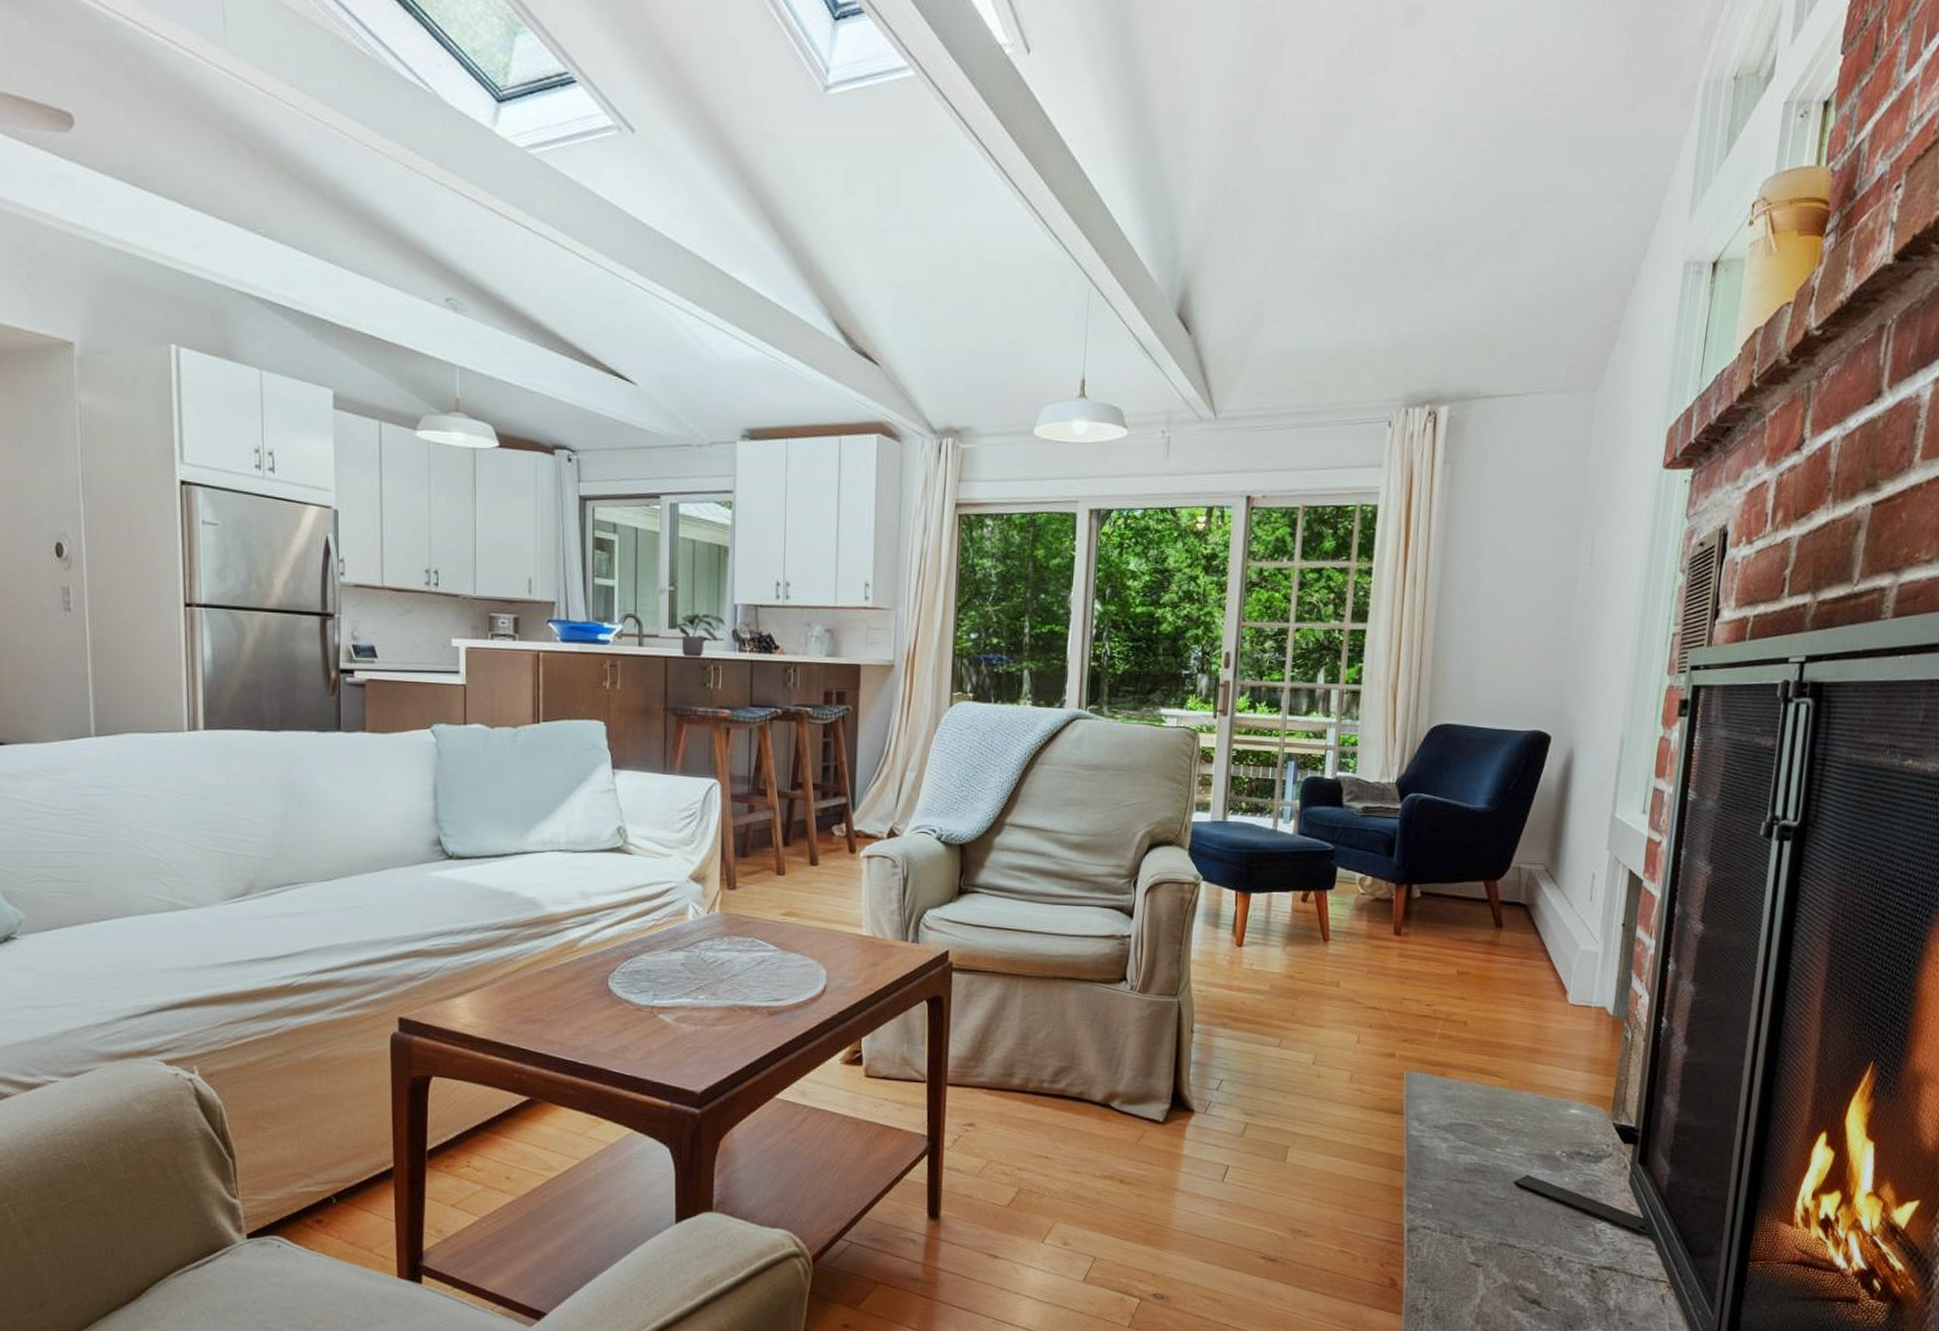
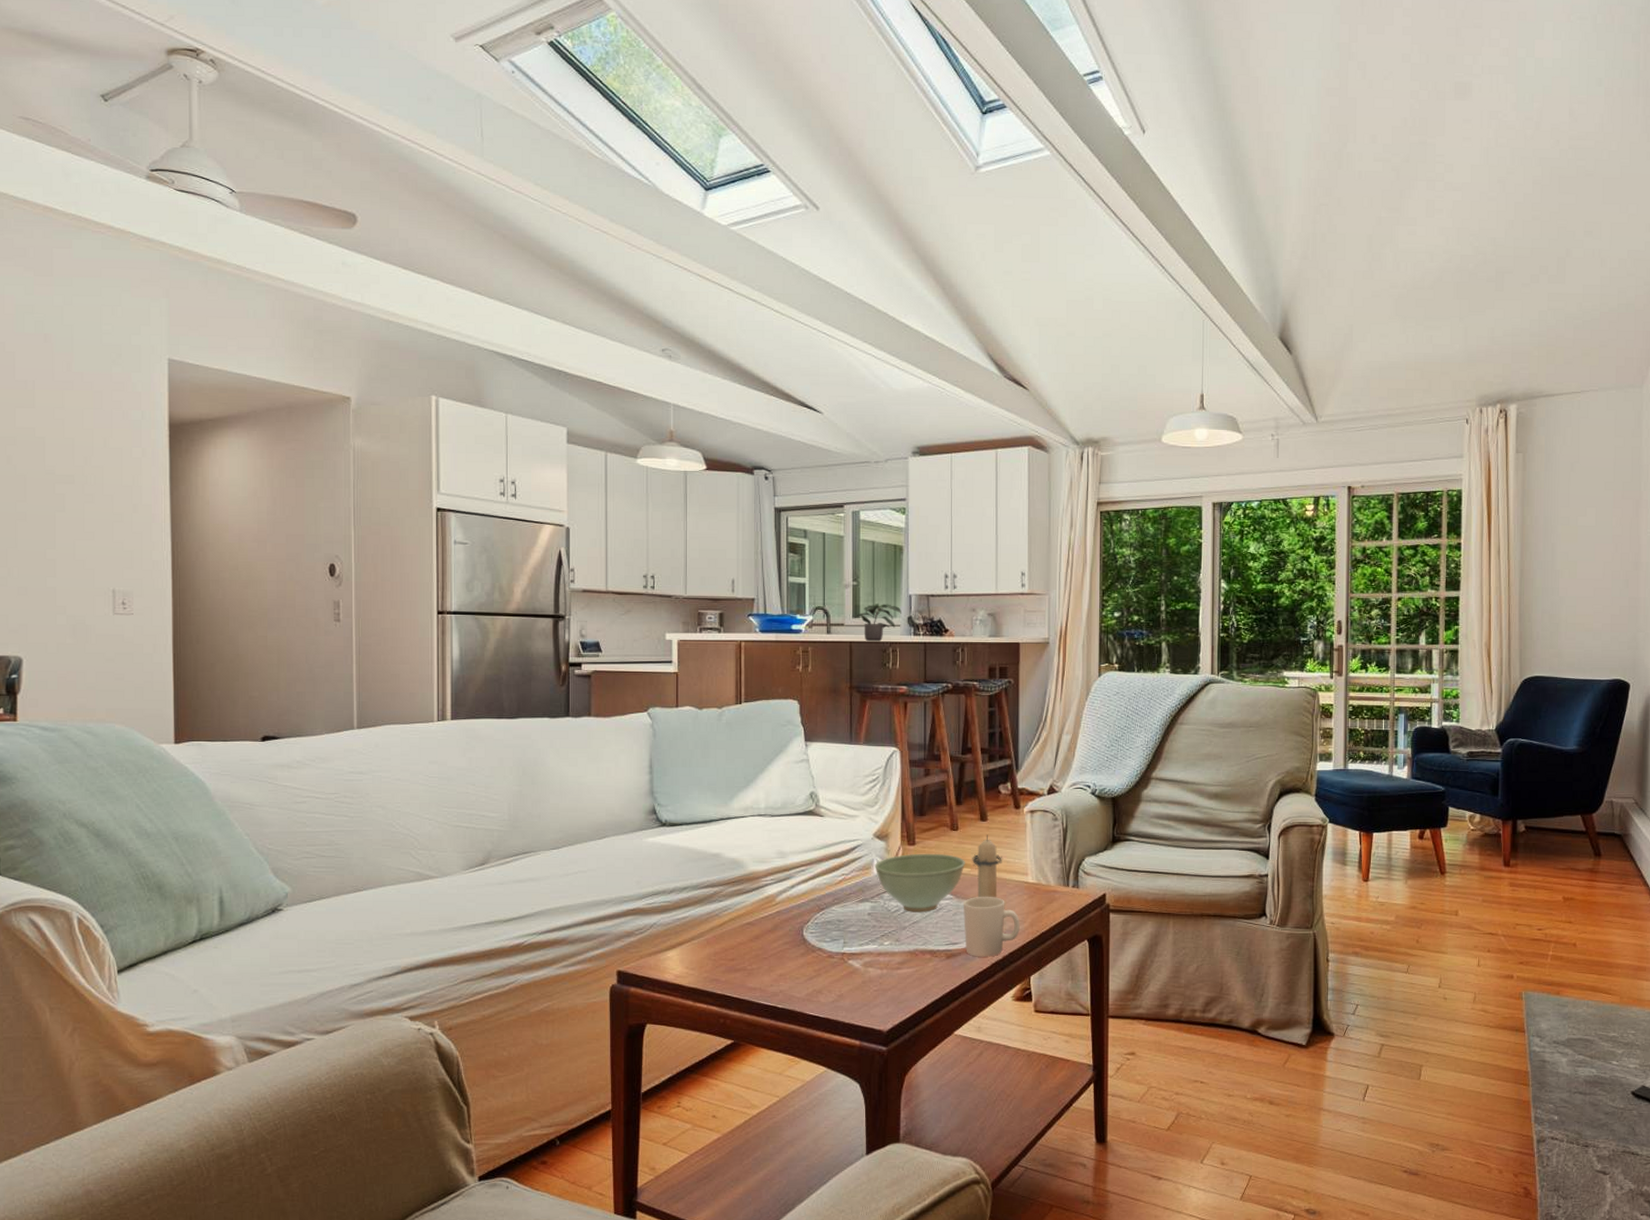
bowl: none [690,899,792,965] -> present [875,853,965,912]
mug: none [788,949,853,1016] -> present [963,897,1021,957]
candle: none [800,880,835,951] -> present [972,834,1003,898]

